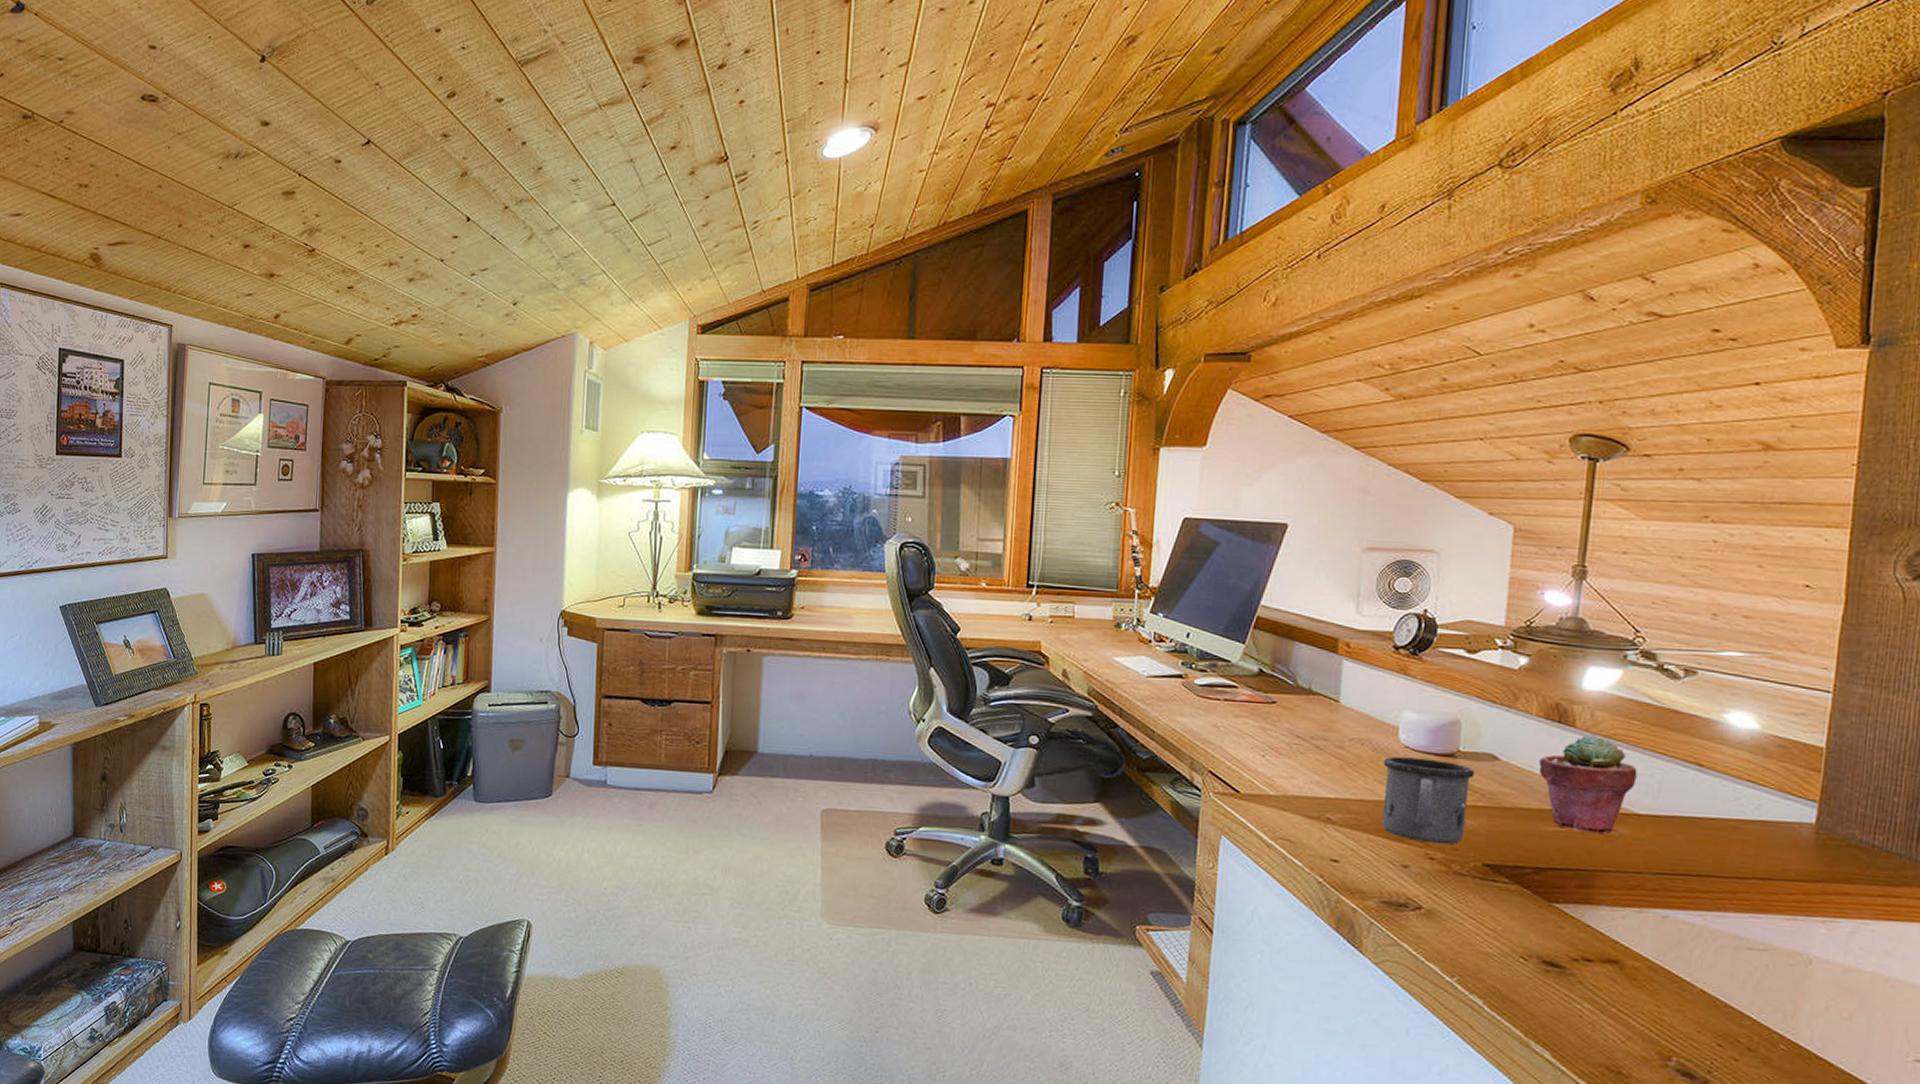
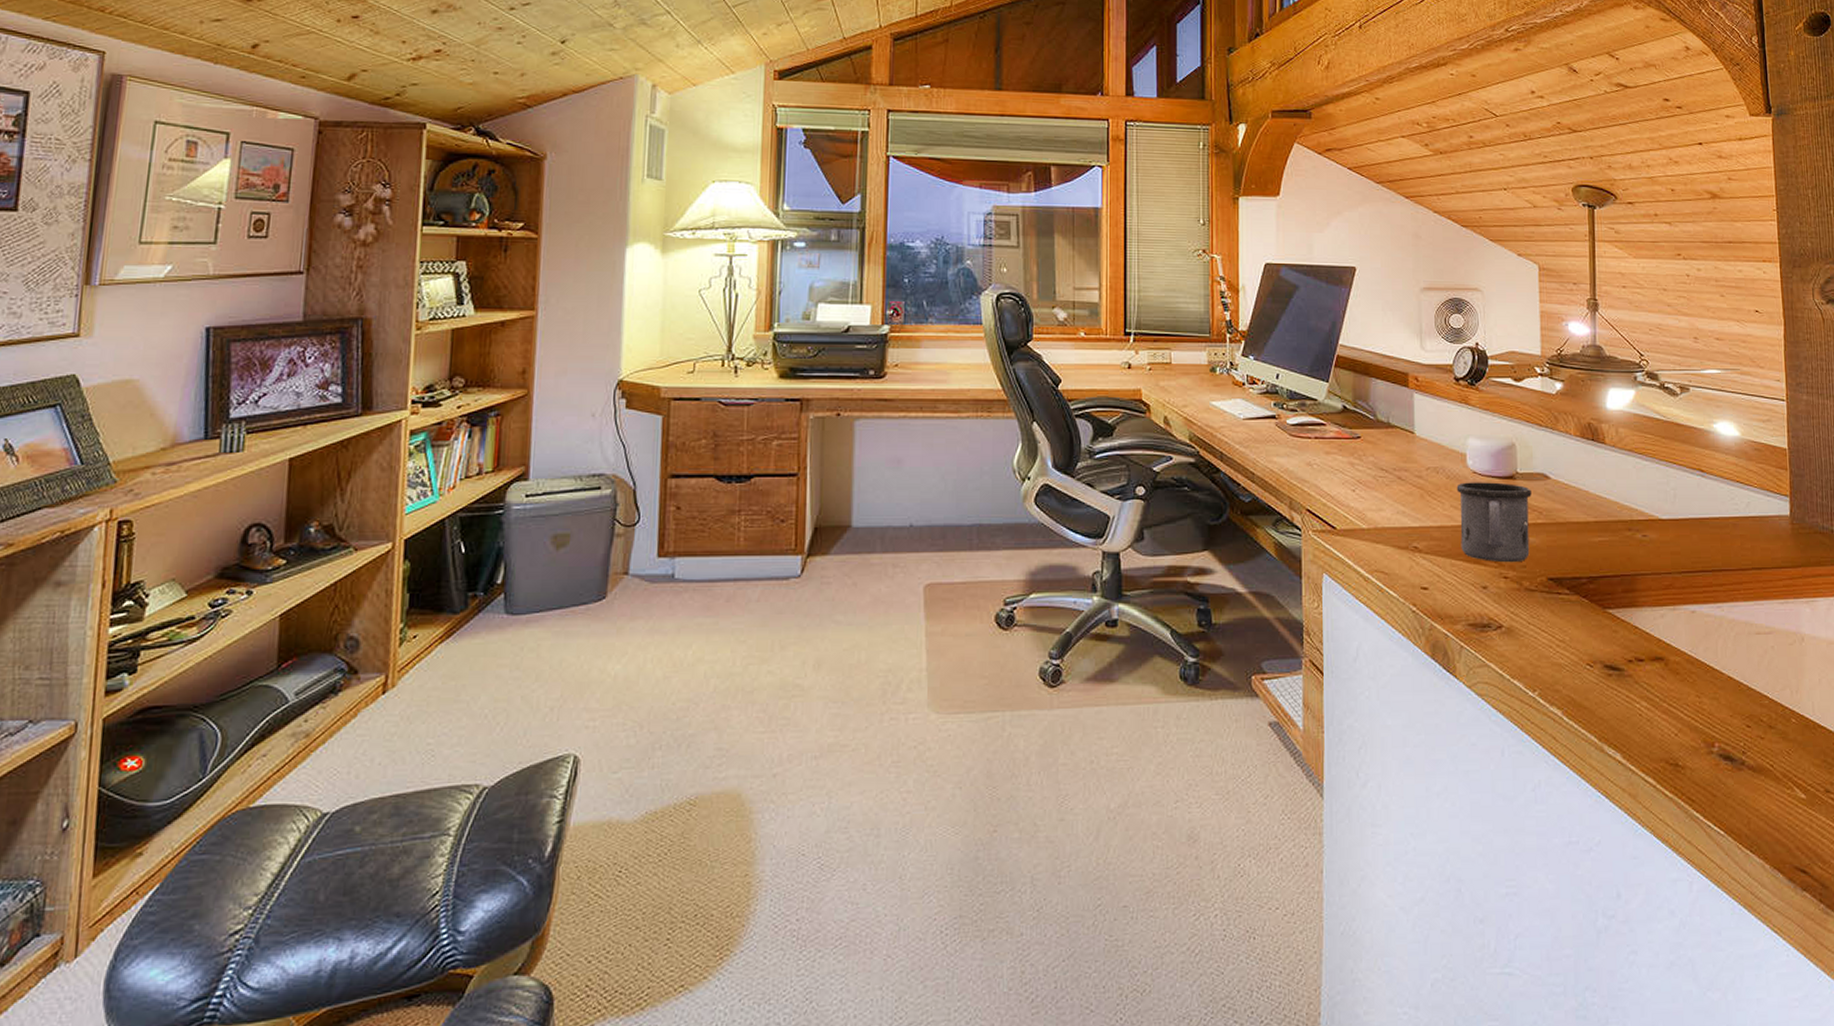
potted succulent: present [1539,735,1638,833] -> none [1581,450,1657,539]

